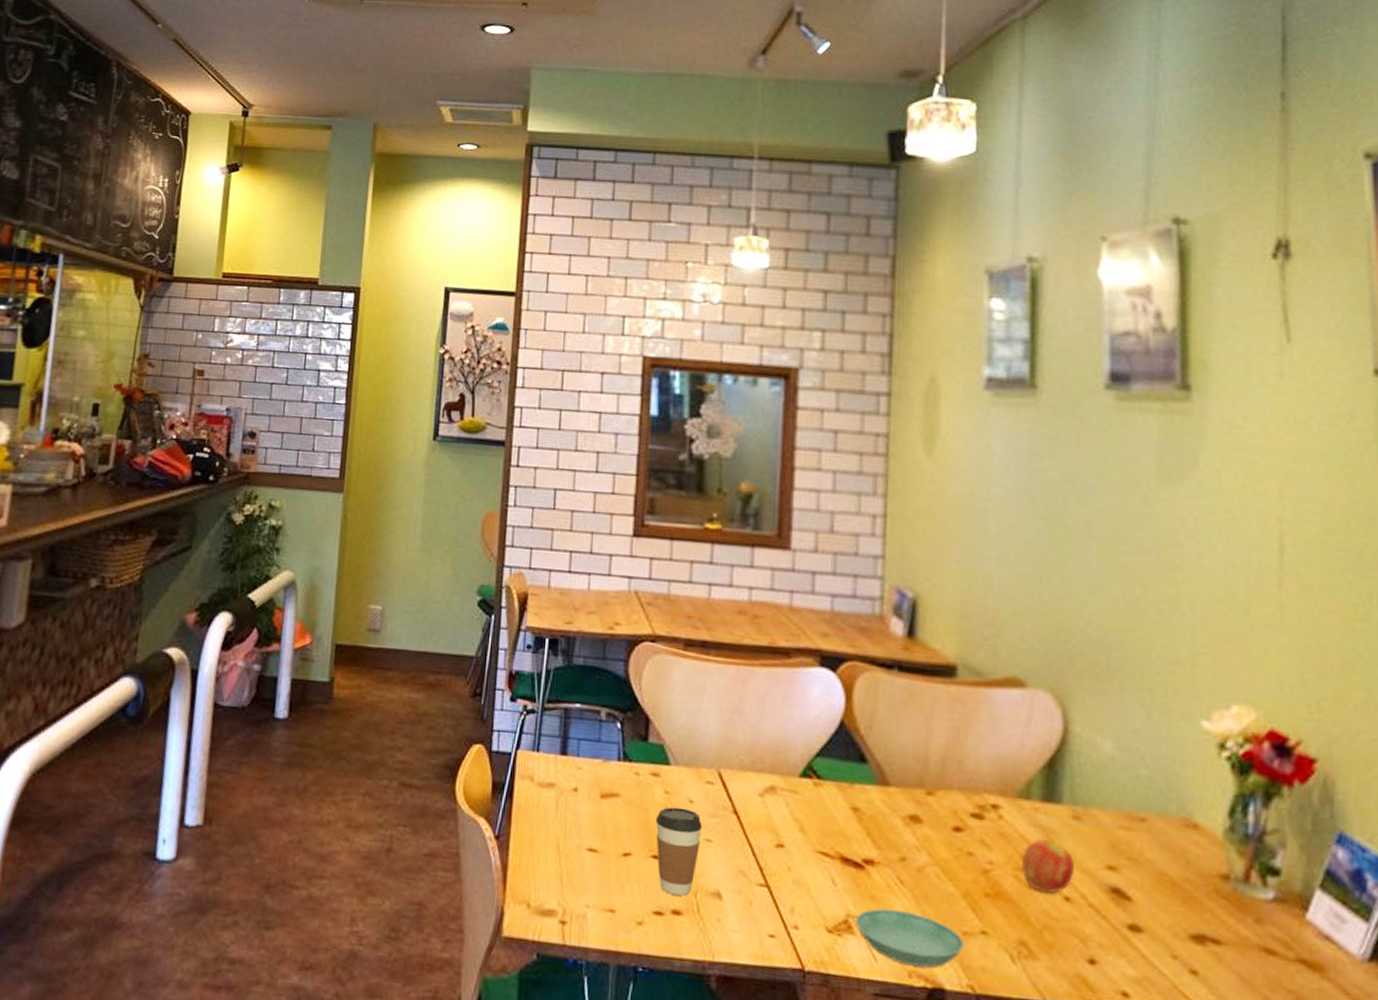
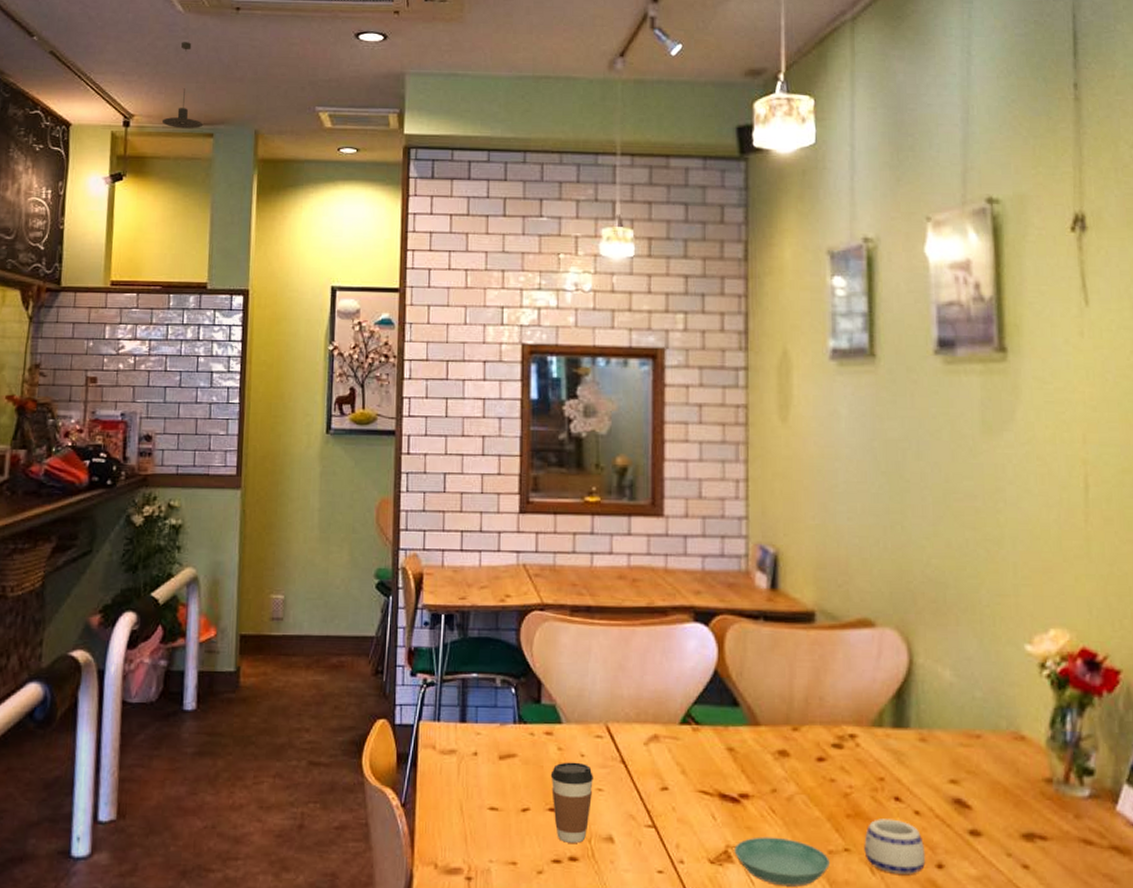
pendant light: none [281,31,322,121] -> present [162,42,204,129]
mug: none [1004,901,1076,968] -> present [864,819,926,874]
fruit: present [1022,839,1076,895] -> none [877,762,923,810]

